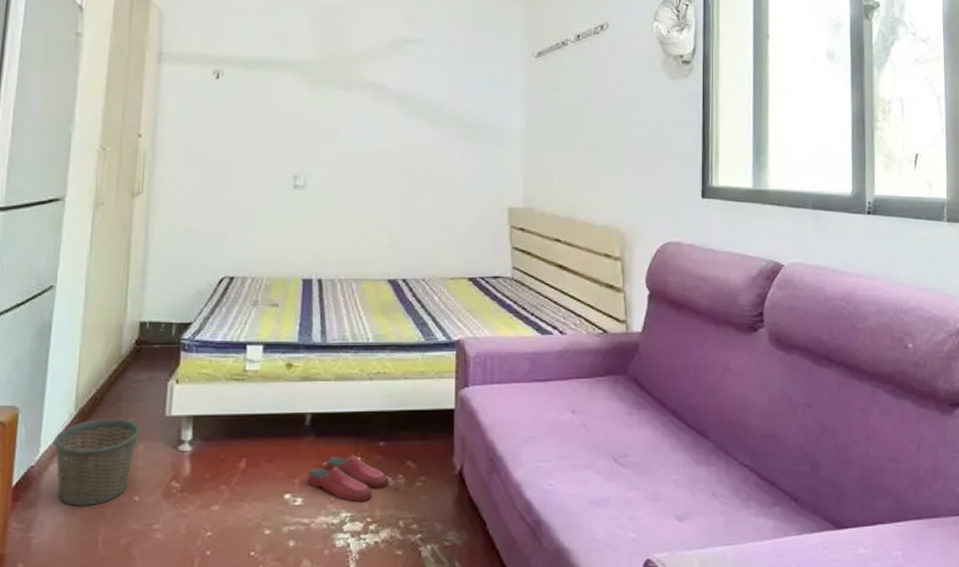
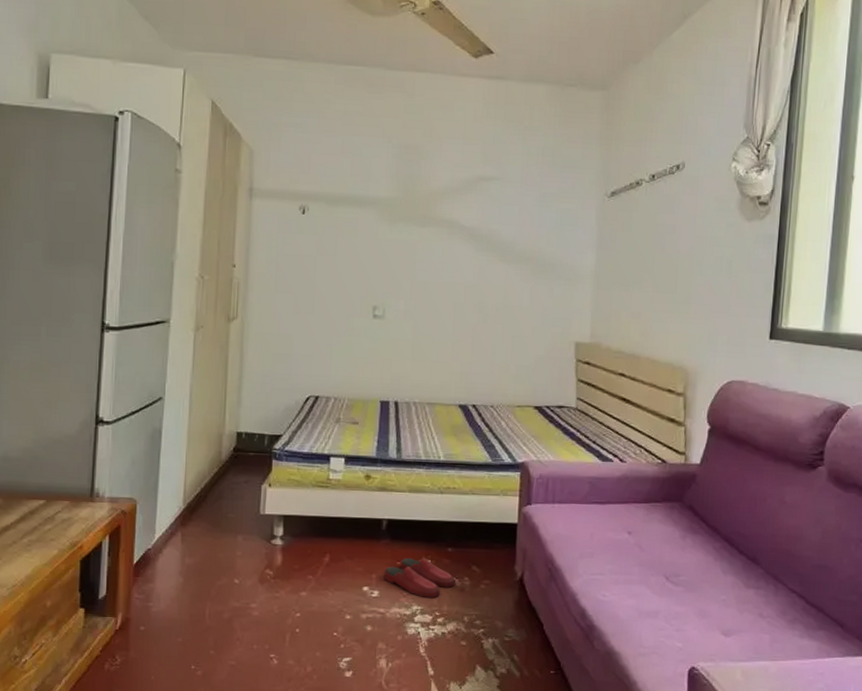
basket: present [54,418,141,506] -> none [167,513,239,585]

